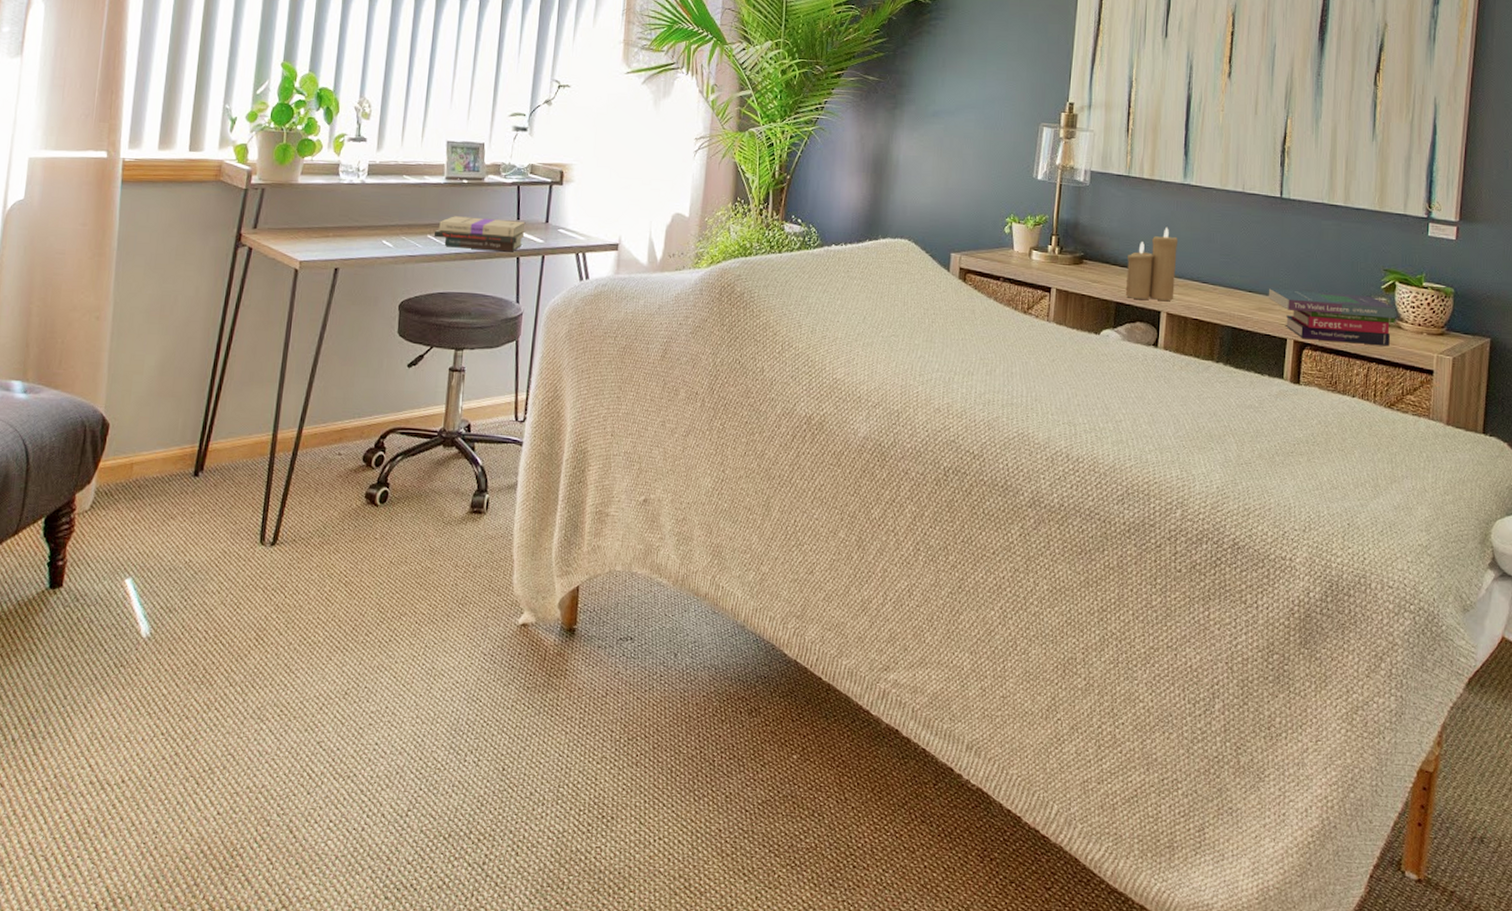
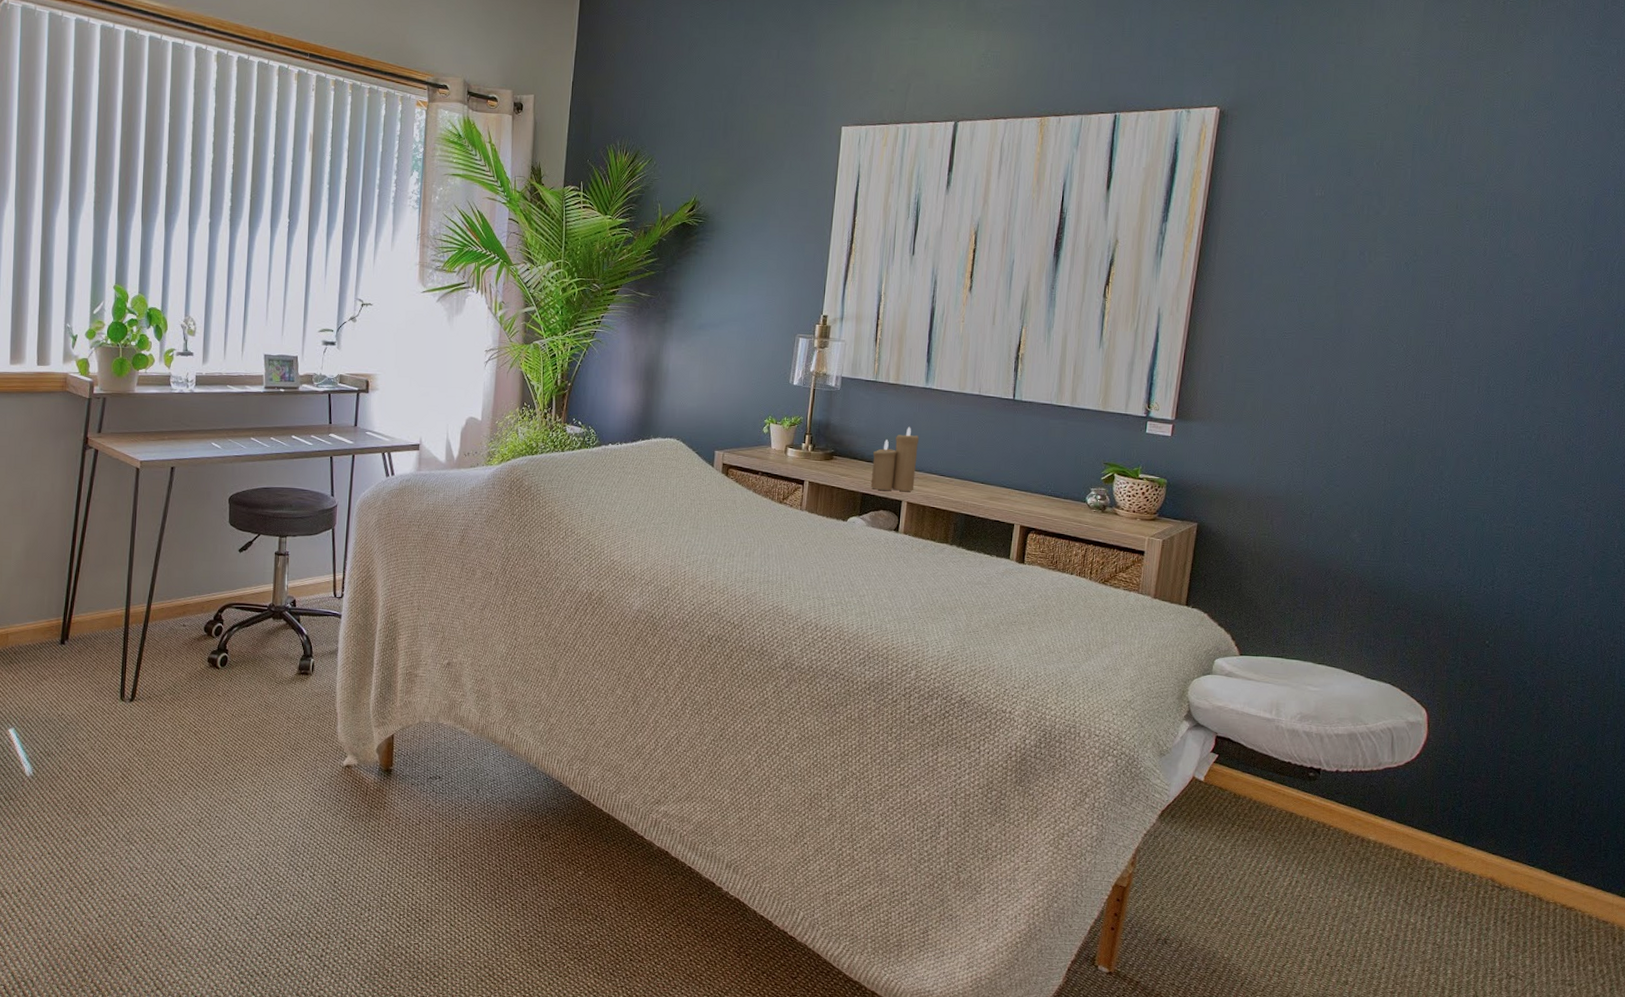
books: present [433,216,526,252] -> none [256,421,337,452]
books: present [1268,288,1397,347] -> none [998,480,1114,531]

